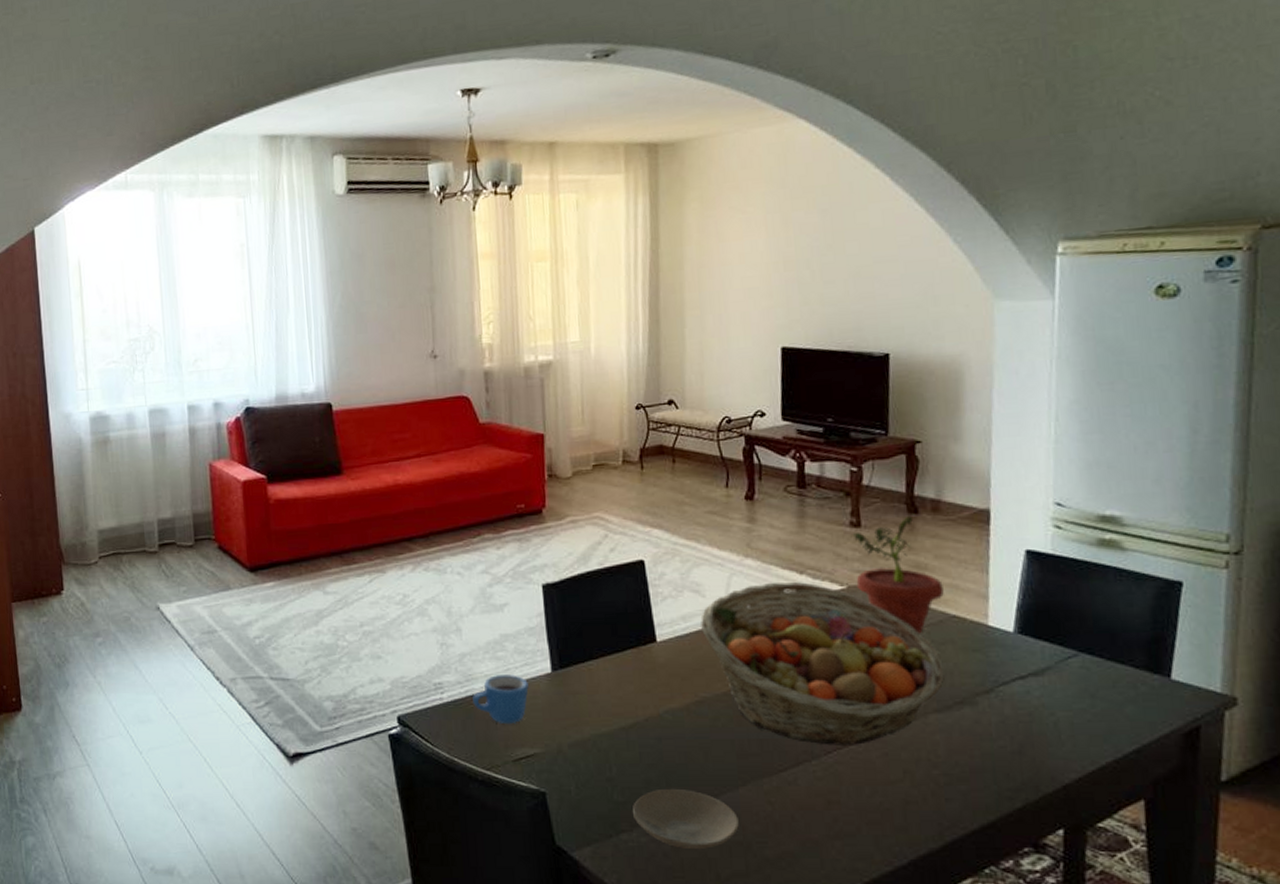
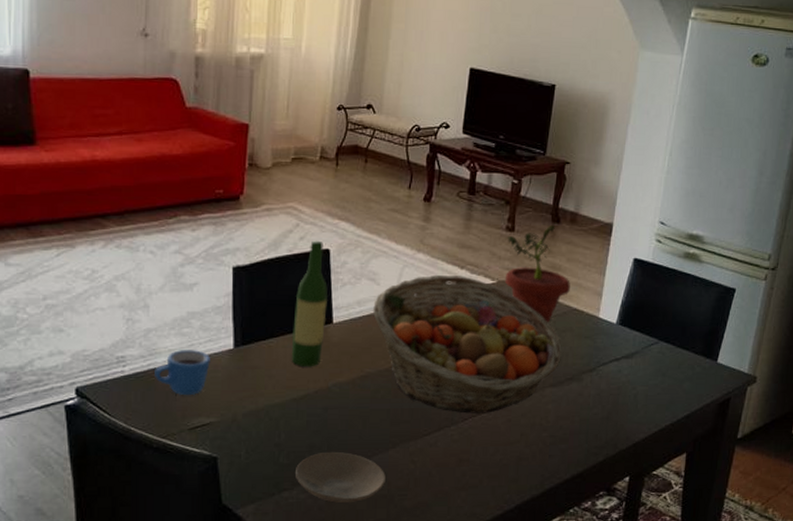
wine bottle: none [612,551,649,692] -> present [291,240,328,367]

